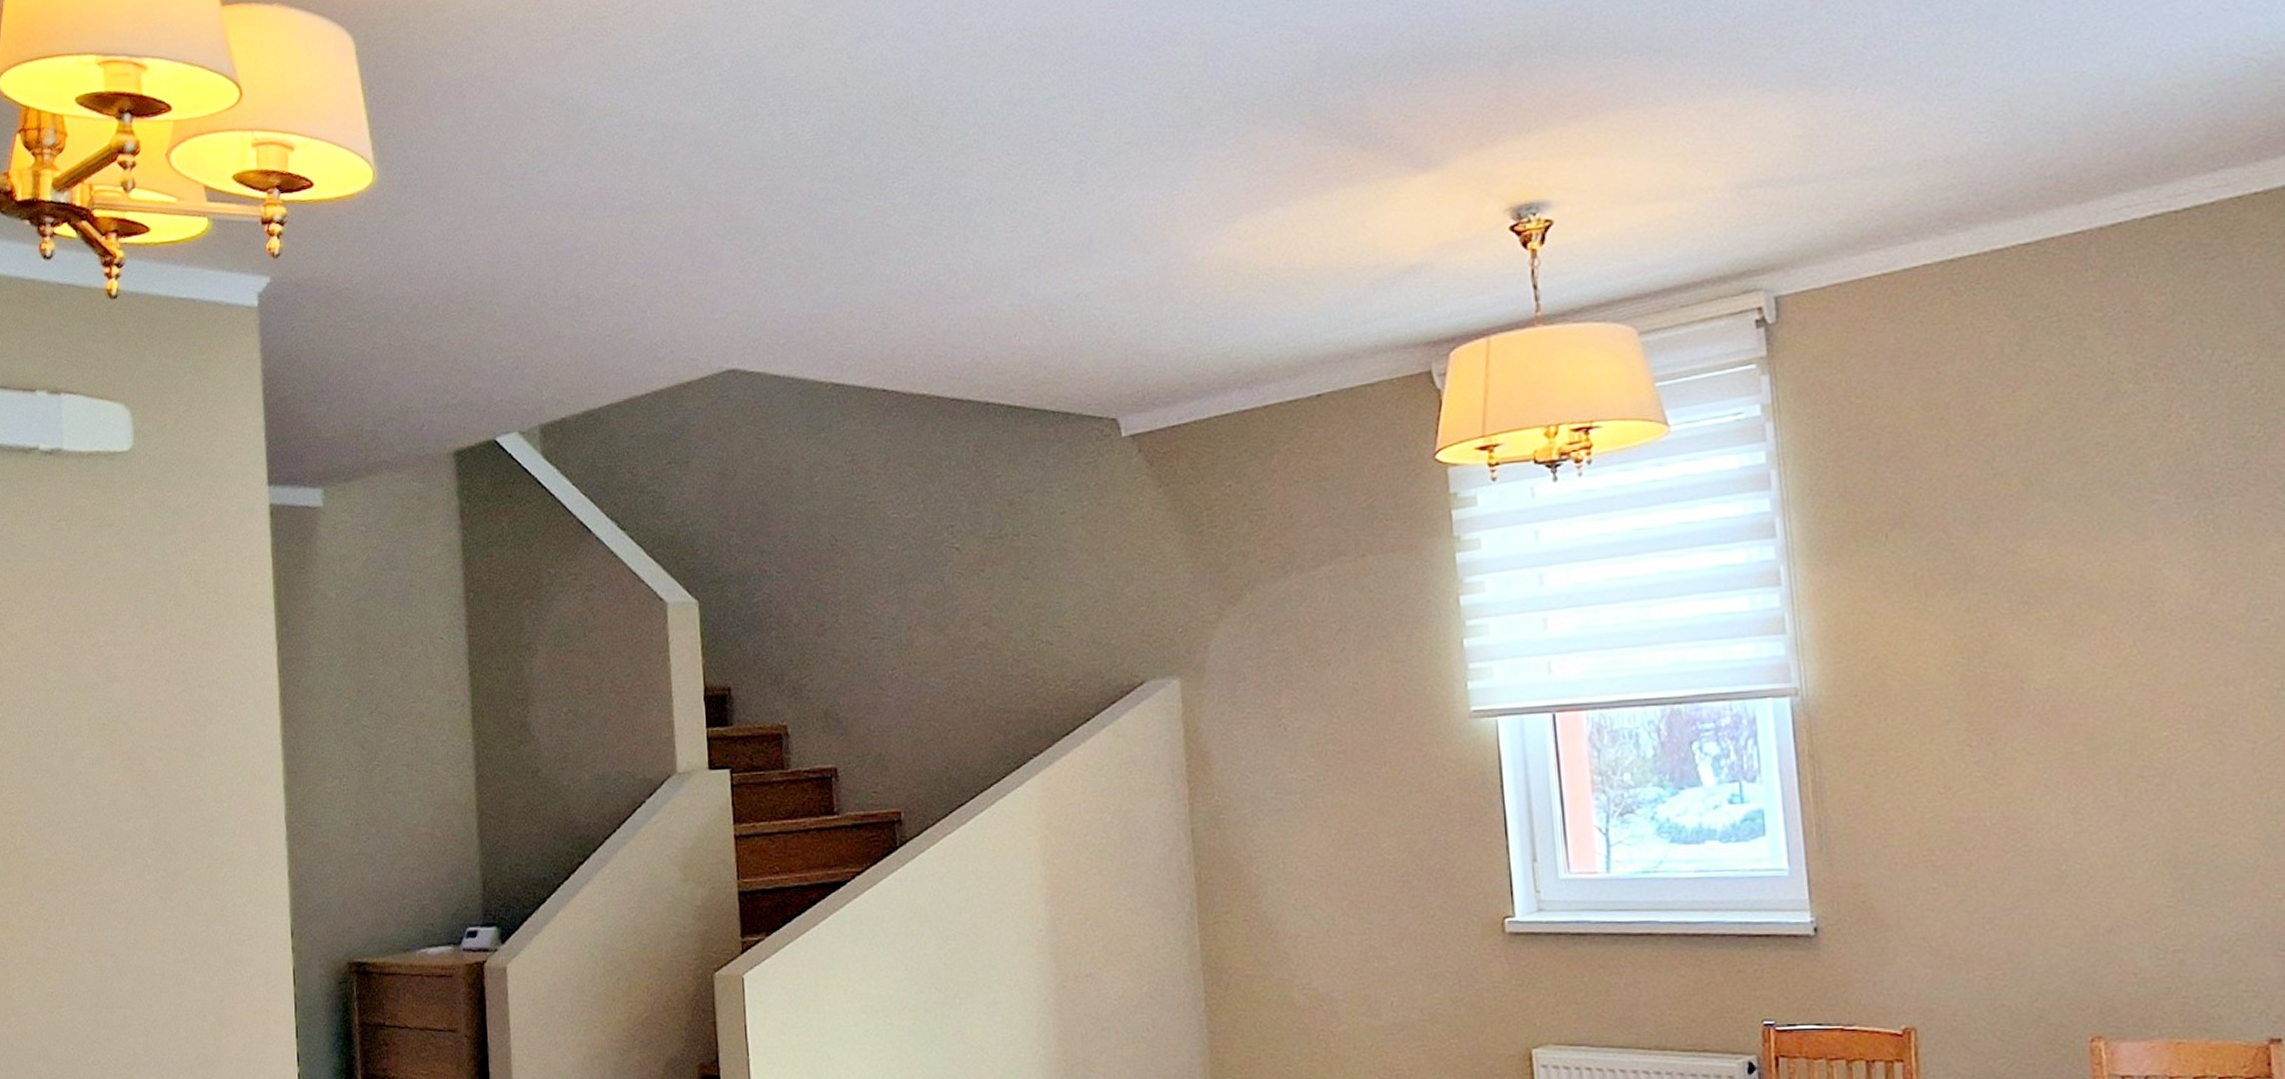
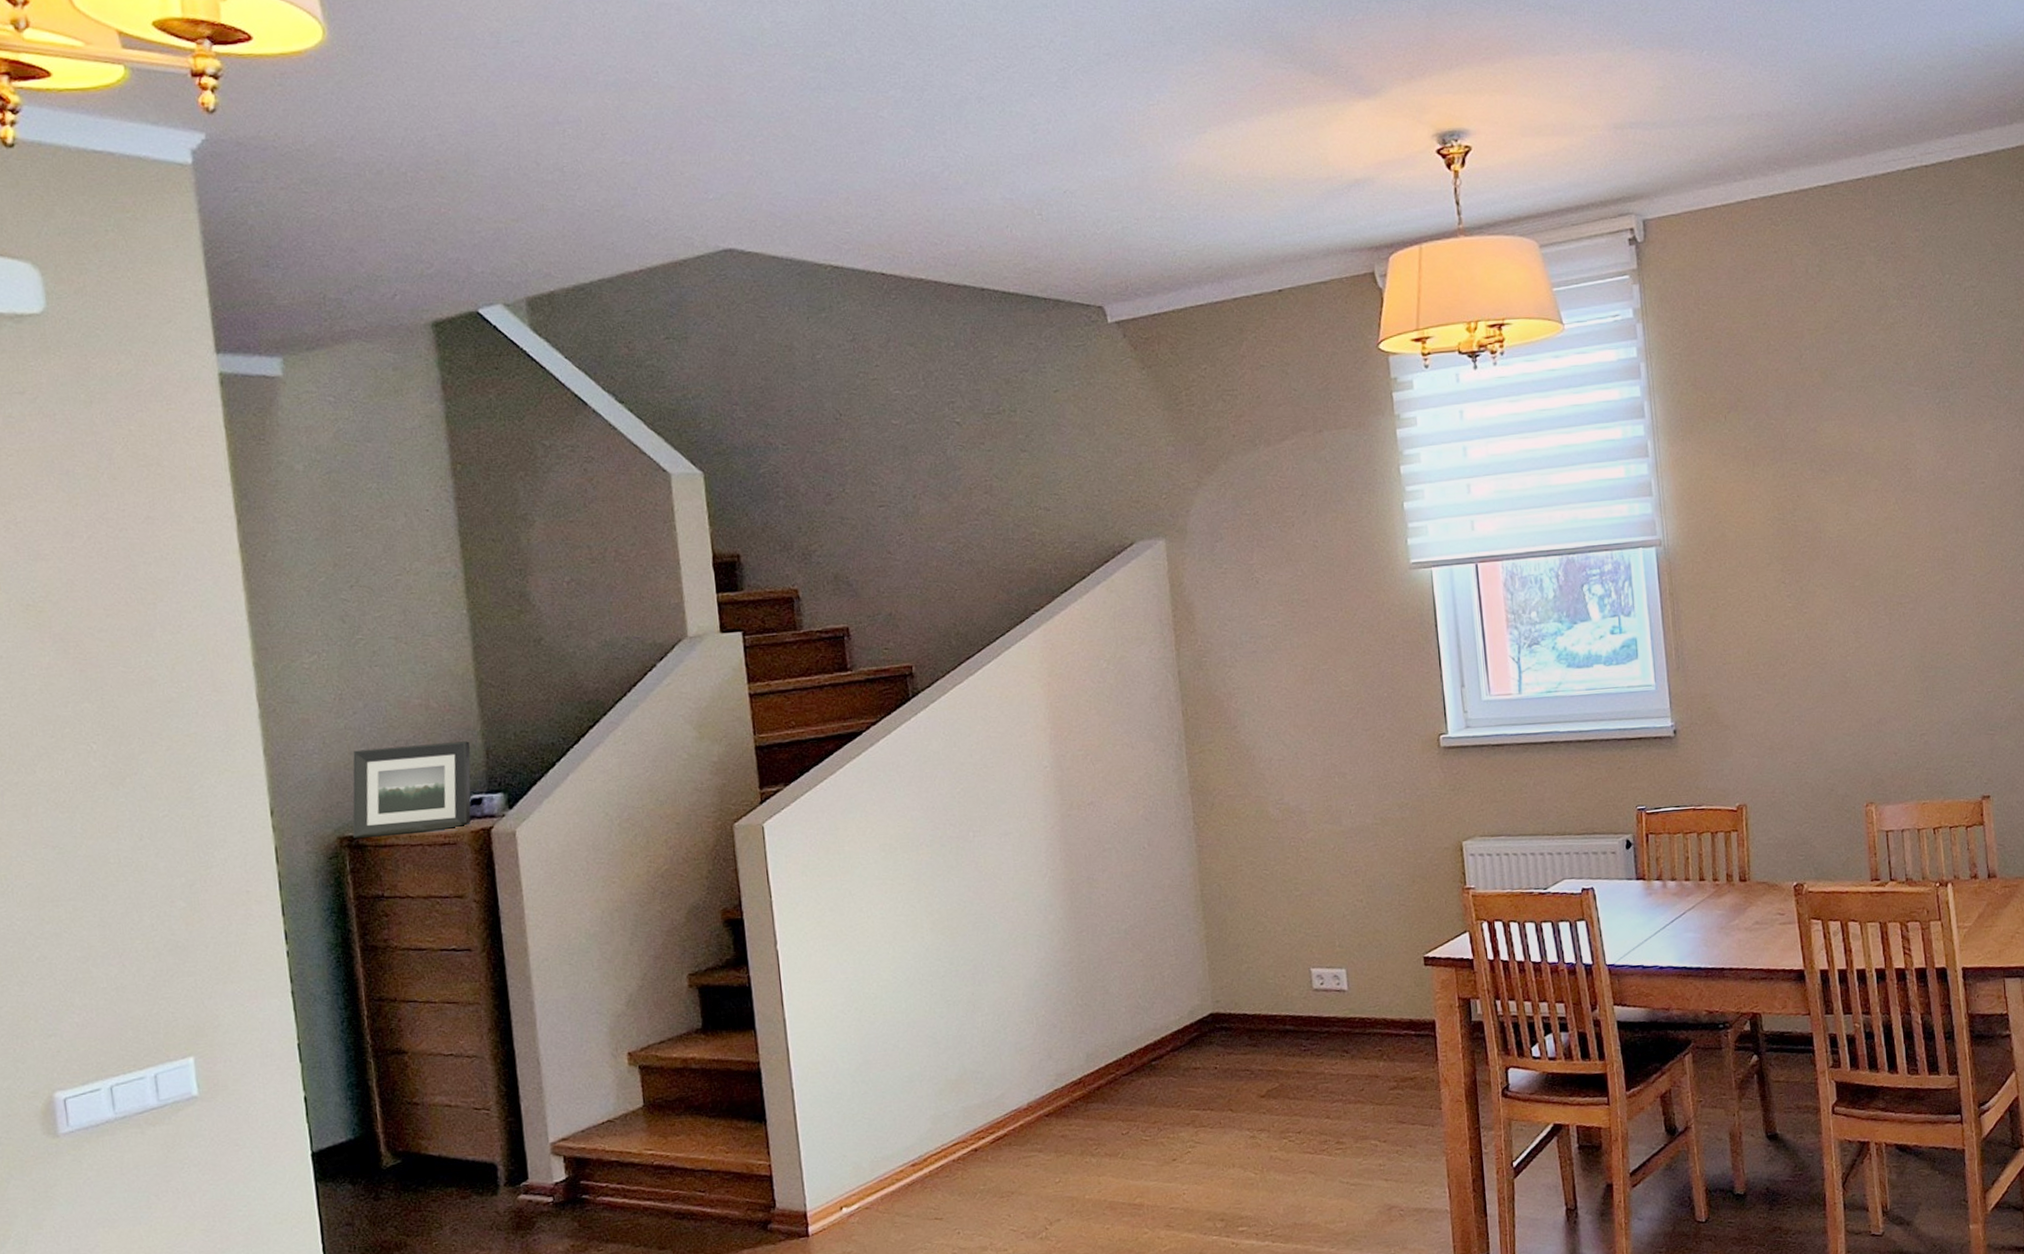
picture frame: none [361,872,469,966] -> present [352,741,471,840]

